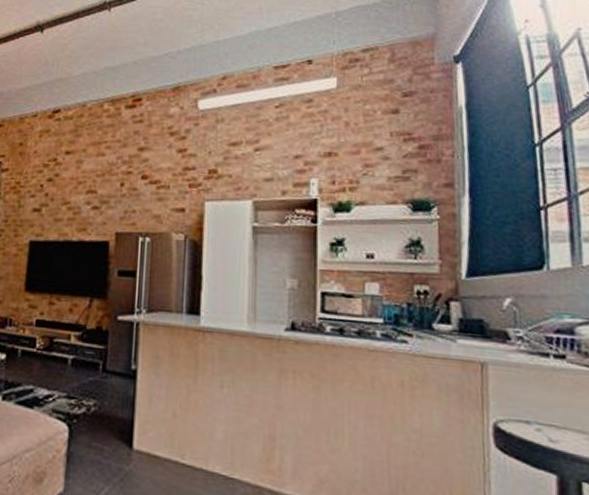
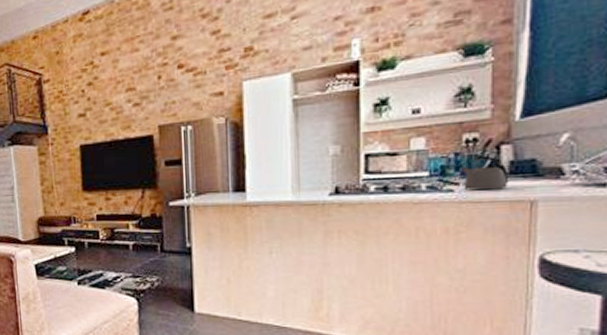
kettle: none [414,309,458,347] -> present [462,155,508,190]

